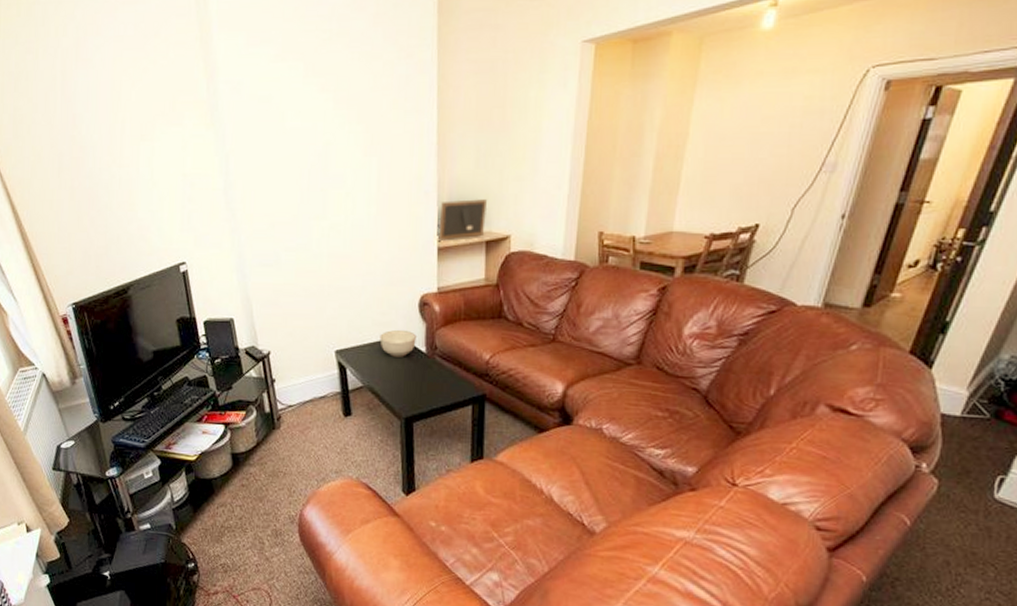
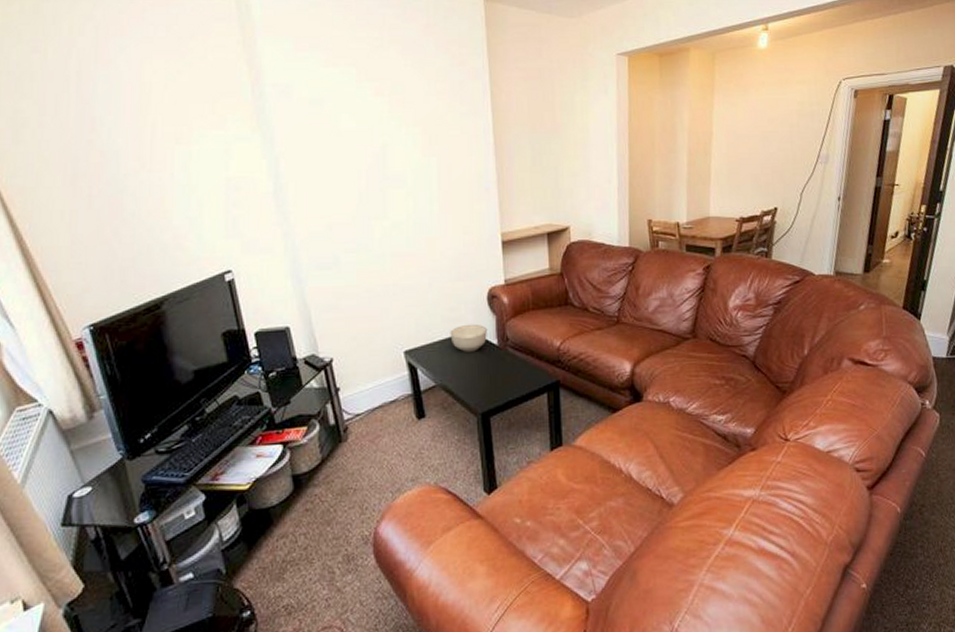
picture frame: present [438,199,487,241] -> none [501,194,546,234]

